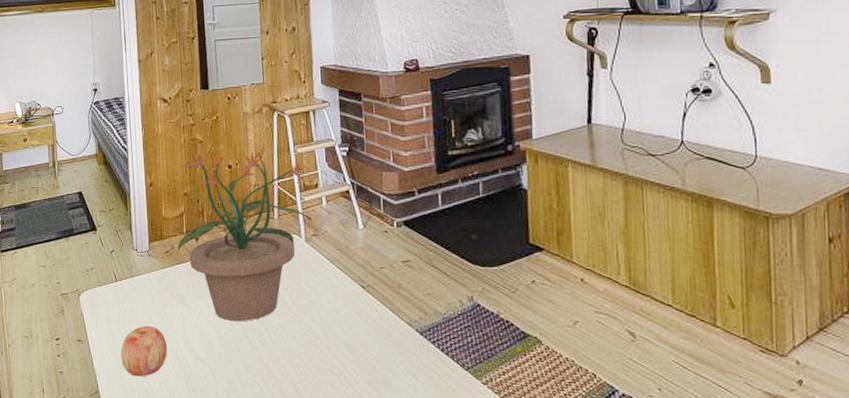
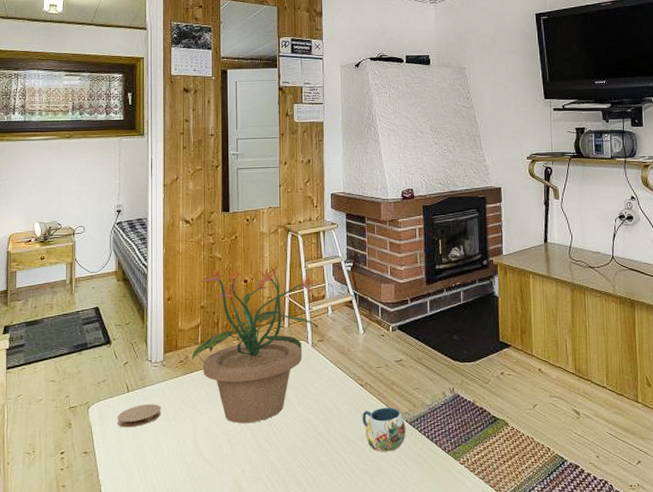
coaster: none [107,295,150,318] -> present [117,404,161,428]
apple: present [121,325,168,377] -> none [128,433,177,484]
mug: none [365,313,416,363] -> present [362,407,406,452]

